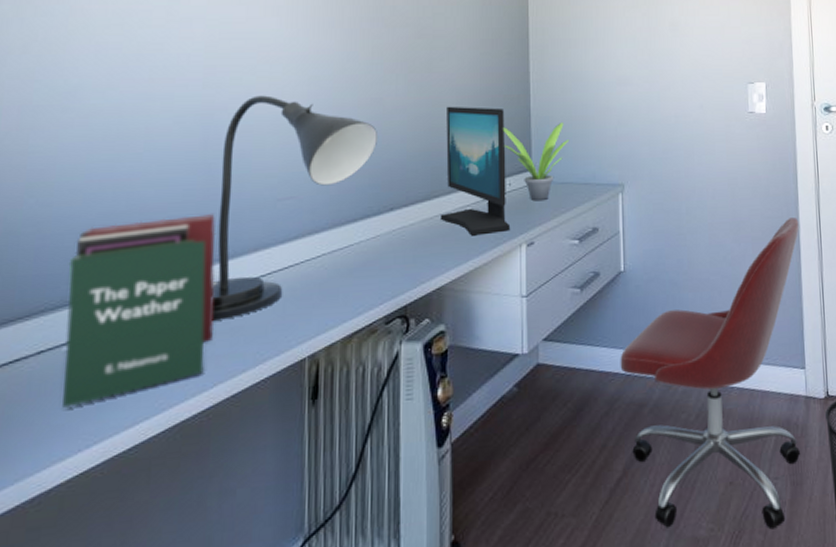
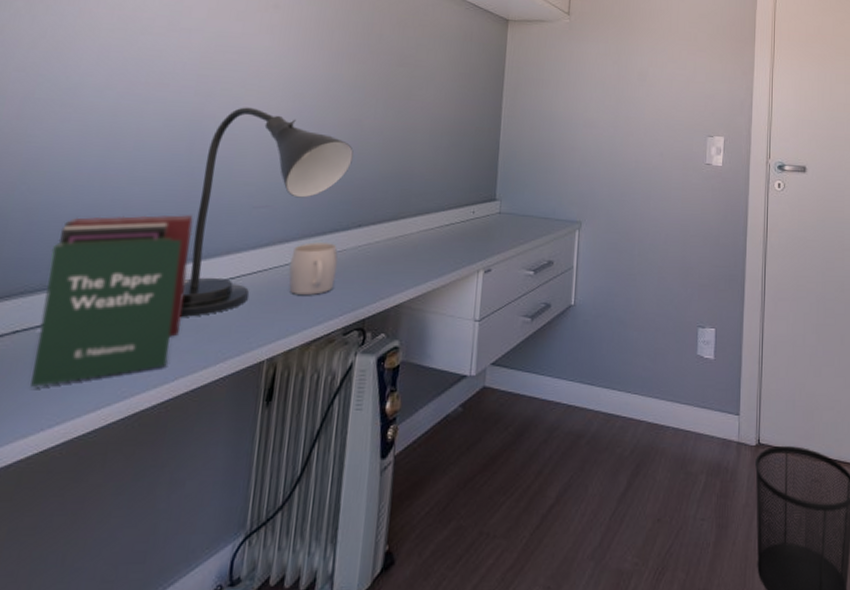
mug: none [322,230,372,287] -> present [288,242,338,295]
computer monitor: present [439,106,511,236] -> none [404,133,475,259]
potted plant: present [503,121,570,200] -> none [472,157,534,230]
office chair: present [620,217,800,530] -> none [562,268,745,569]

